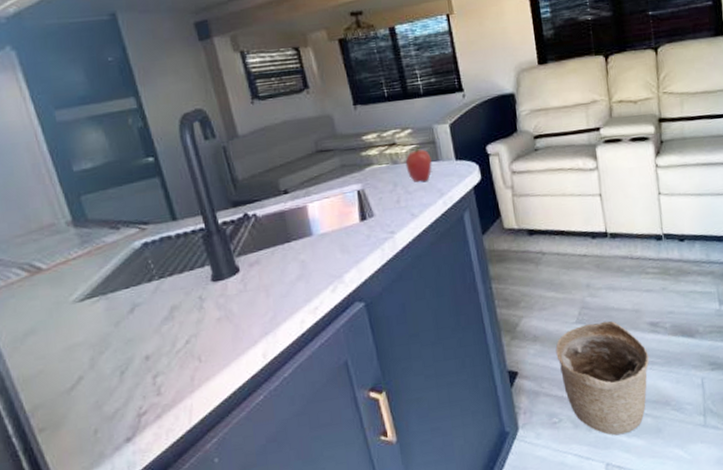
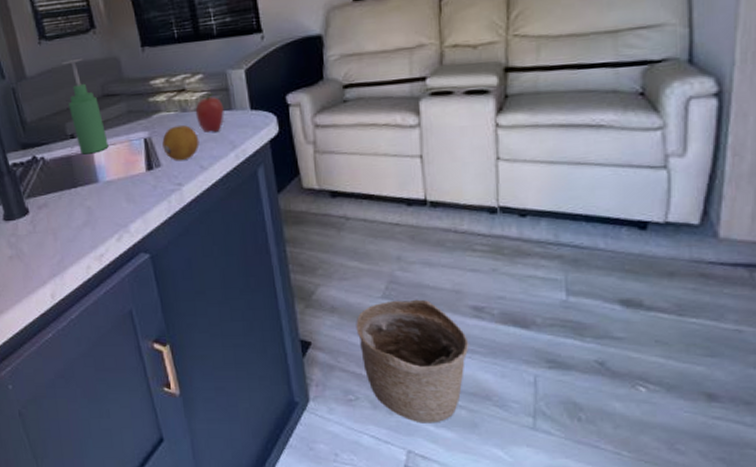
soap dispenser: none [275,116,323,209] -> present [61,58,109,155]
fruit: none [375,176,410,211] -> present [162,125,200,161]

